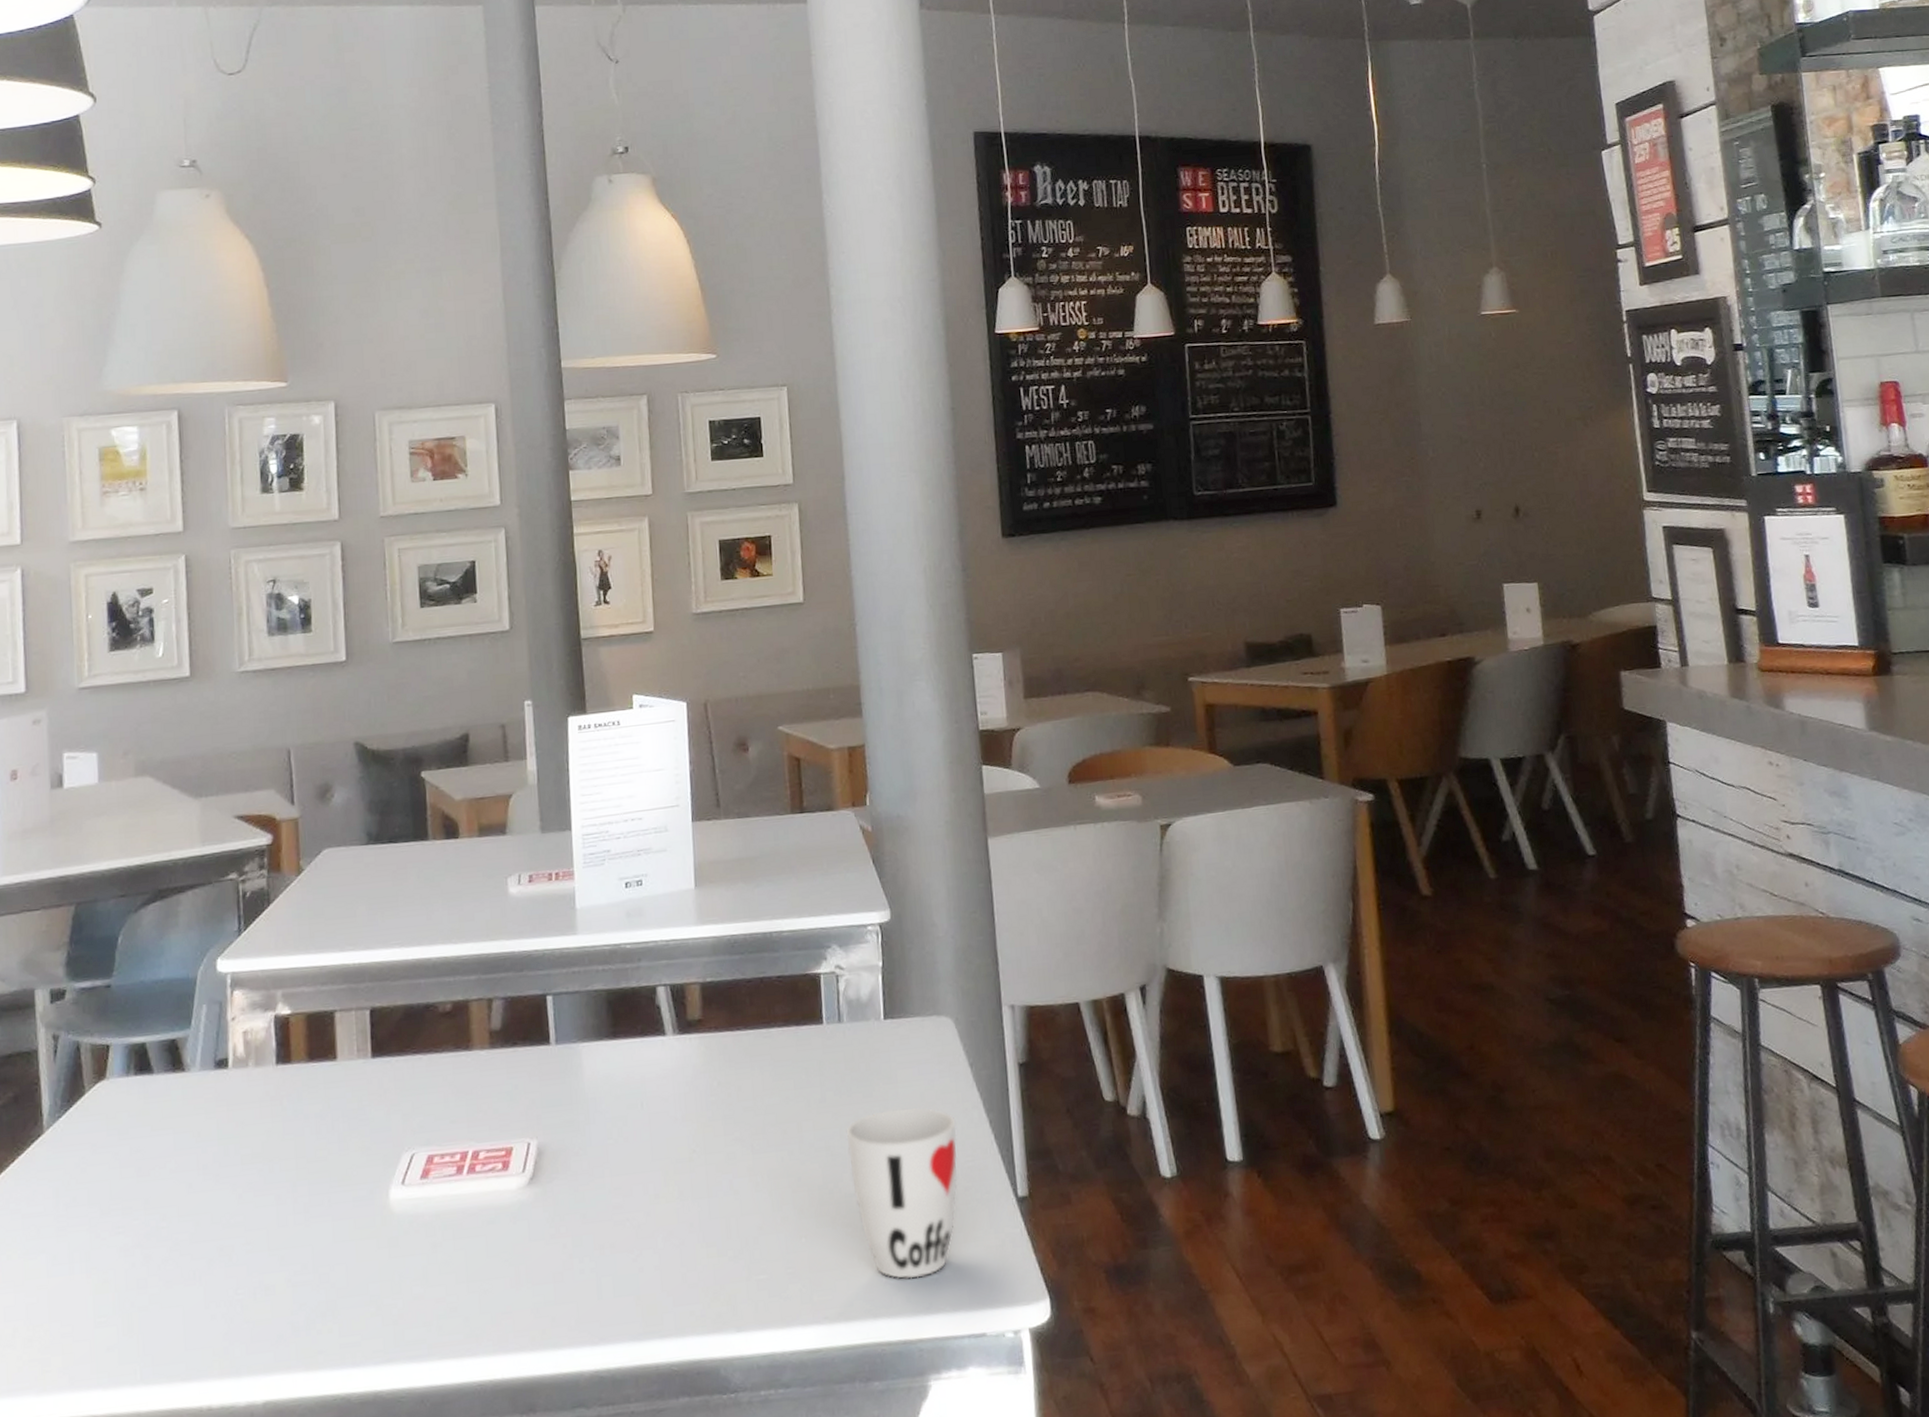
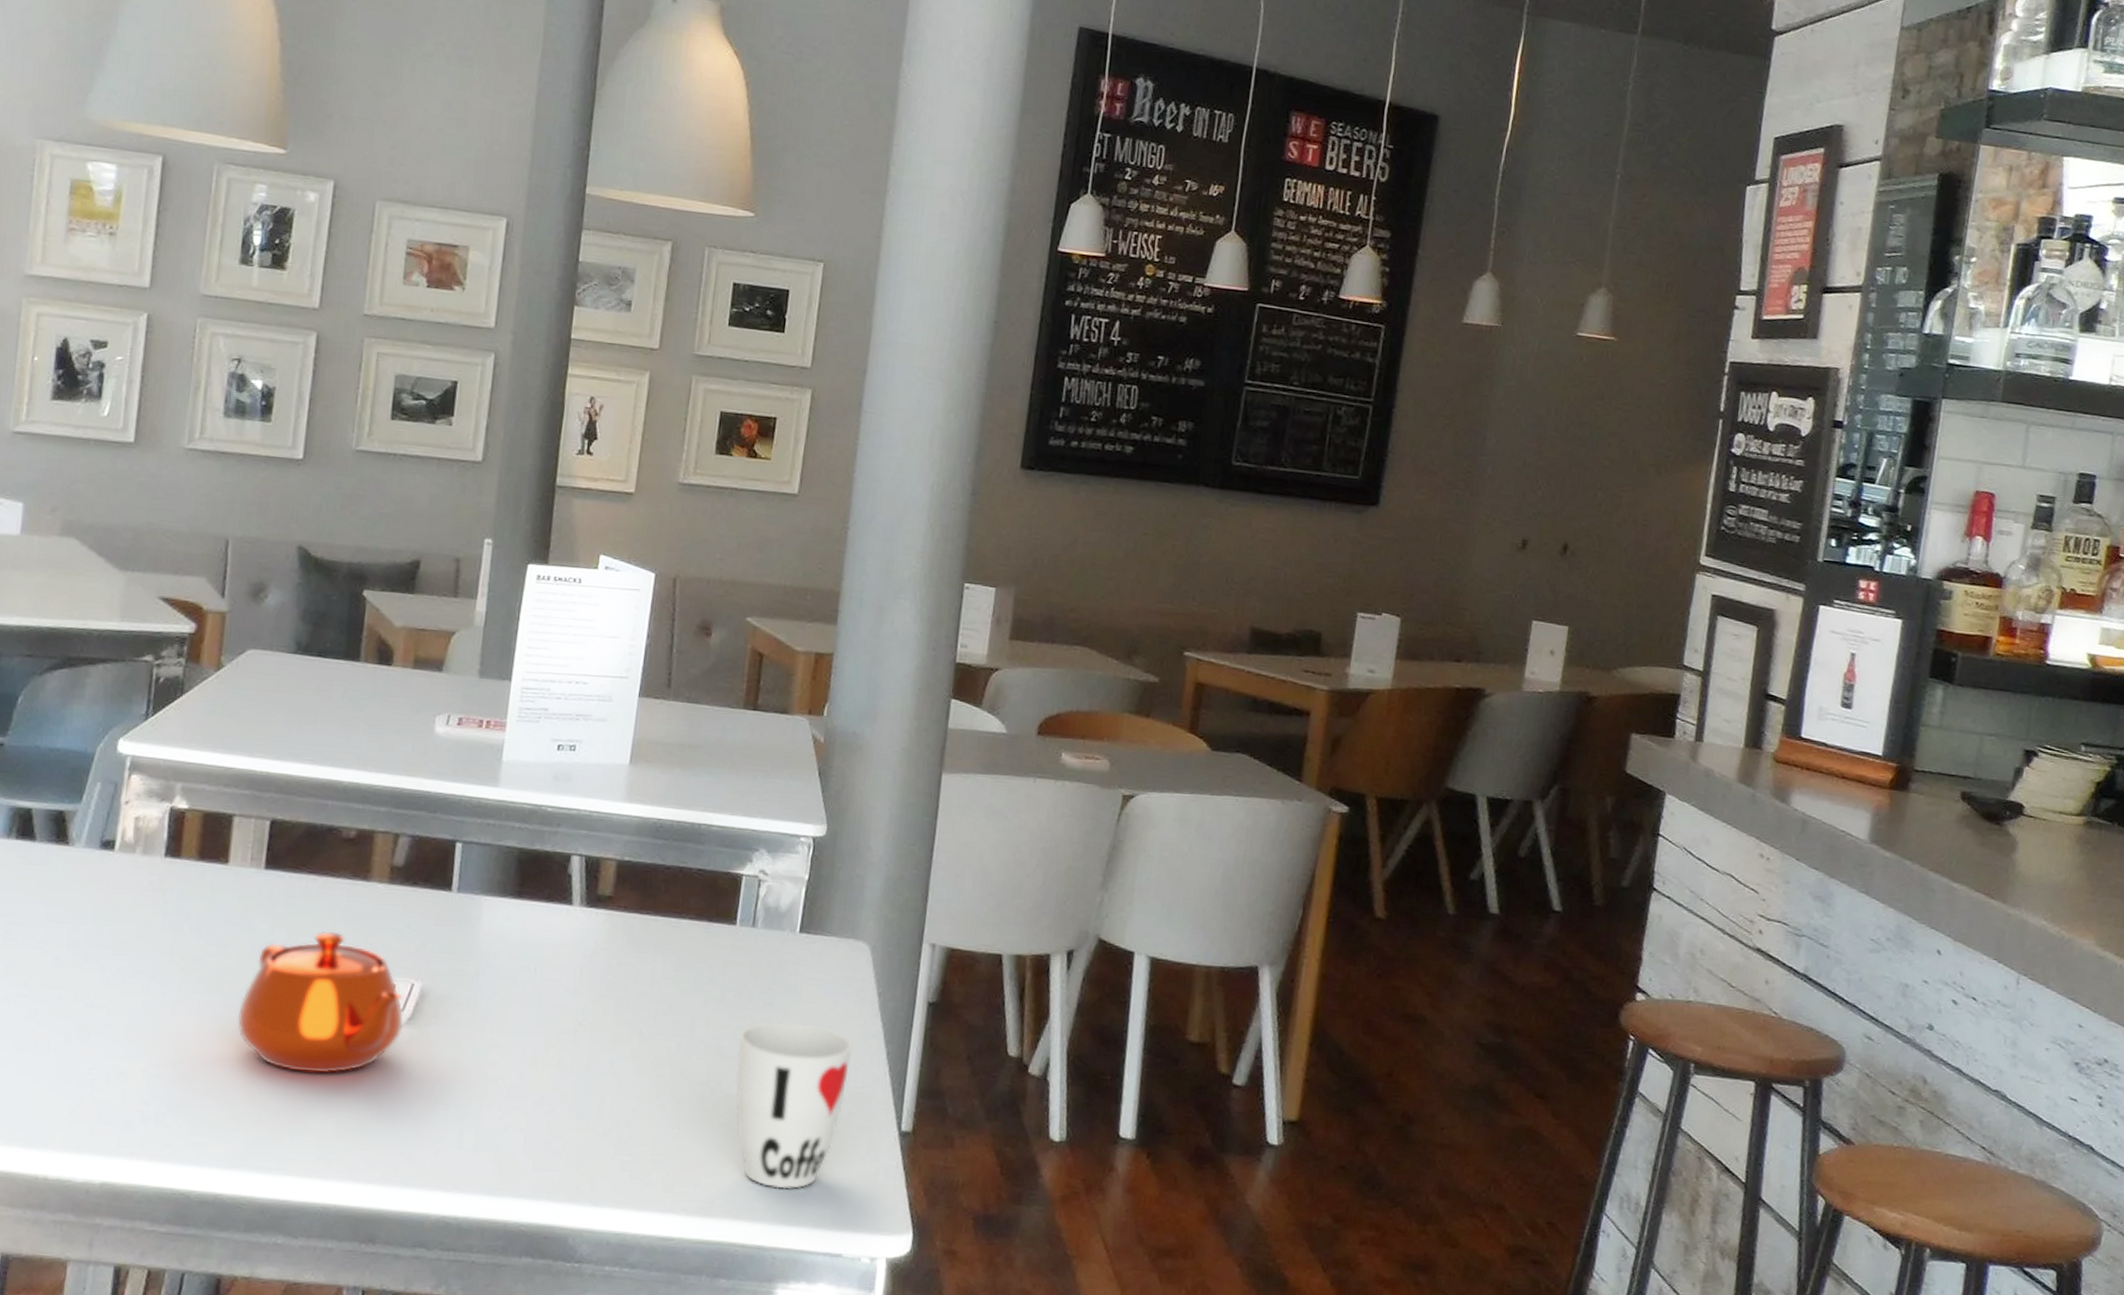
teapot: none [368,1105,527,1253] -> present [237,931,403,1074]

